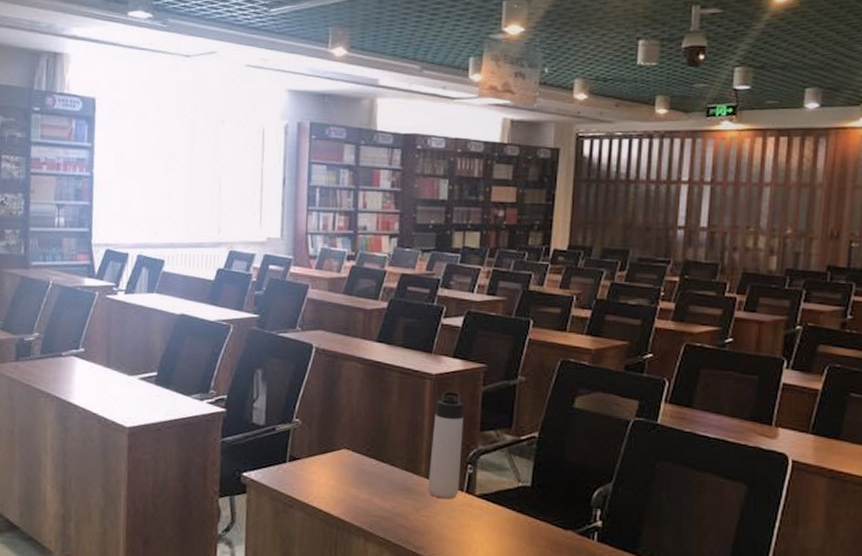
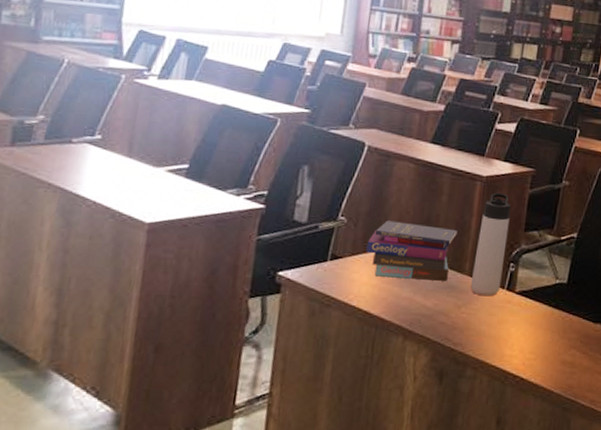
books: none [322,422,410,483] -> present [366,220,458,281]

